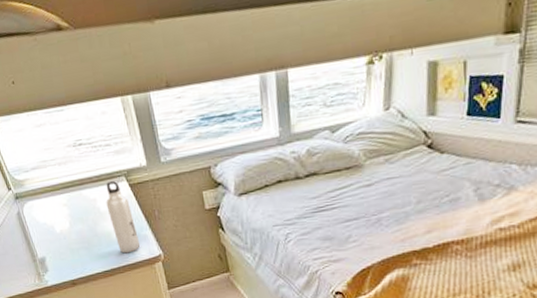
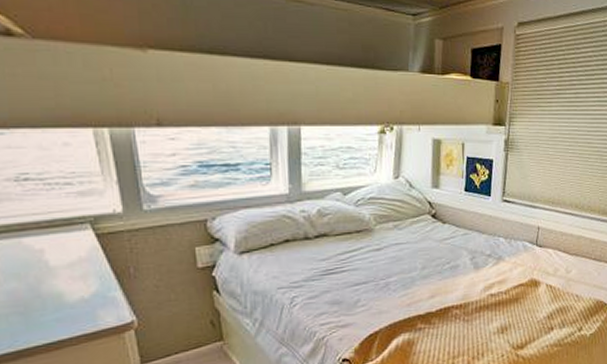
water bottle: present [106,180,141,254] -> none [58,227,106,320]

